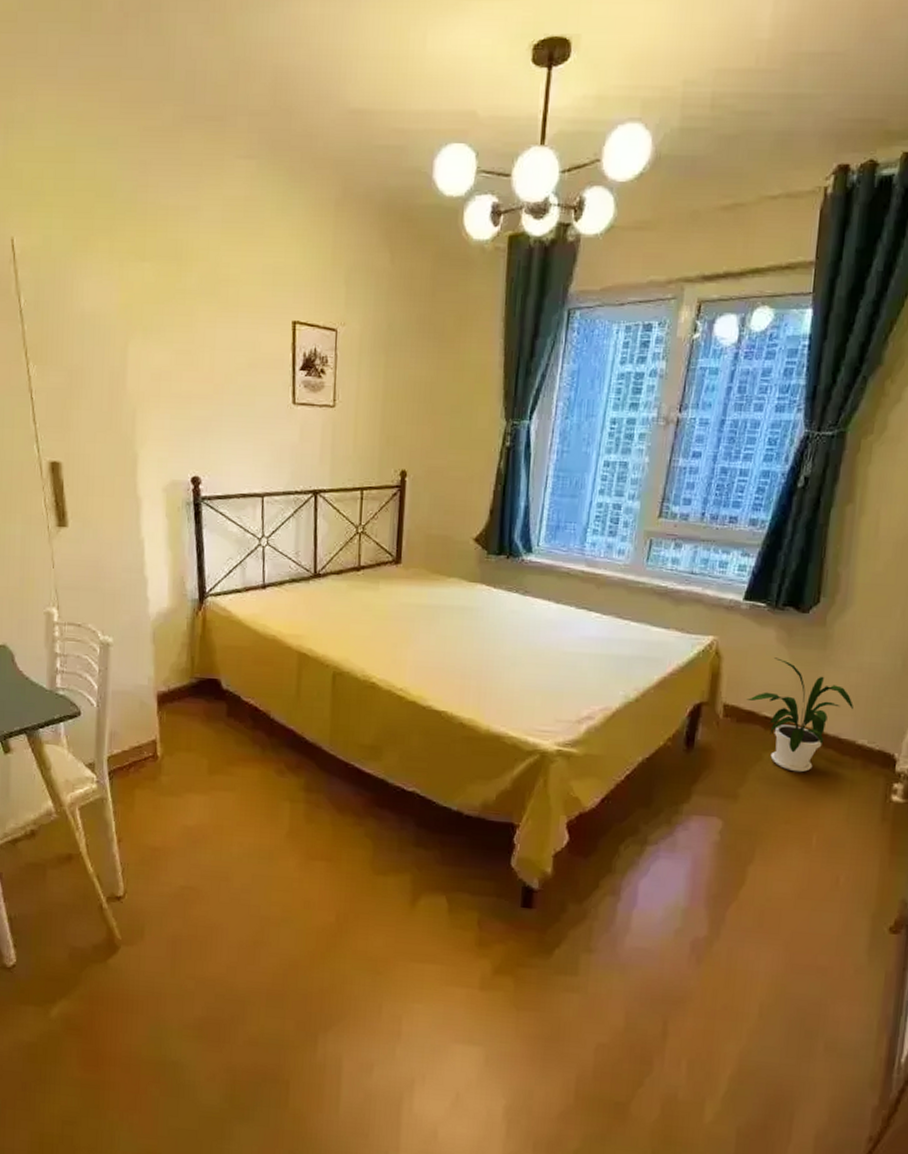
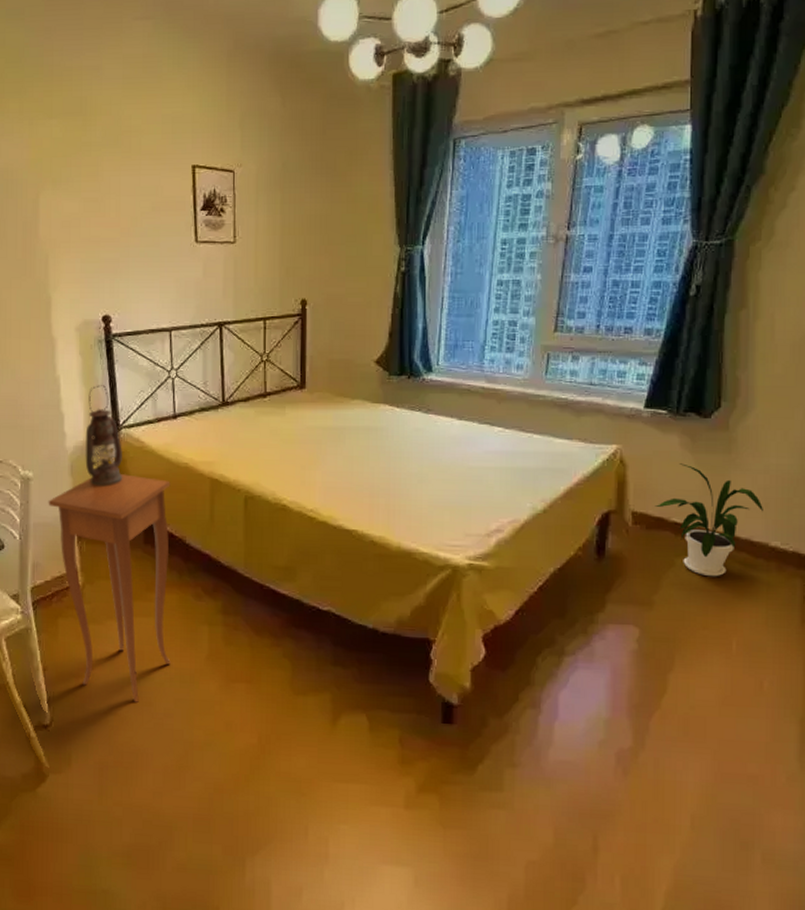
side table: none [128,644,257,877] -> present [48,474,171,703]
lantern: none [168,550,208,656] -> present [85,385,123,487]

